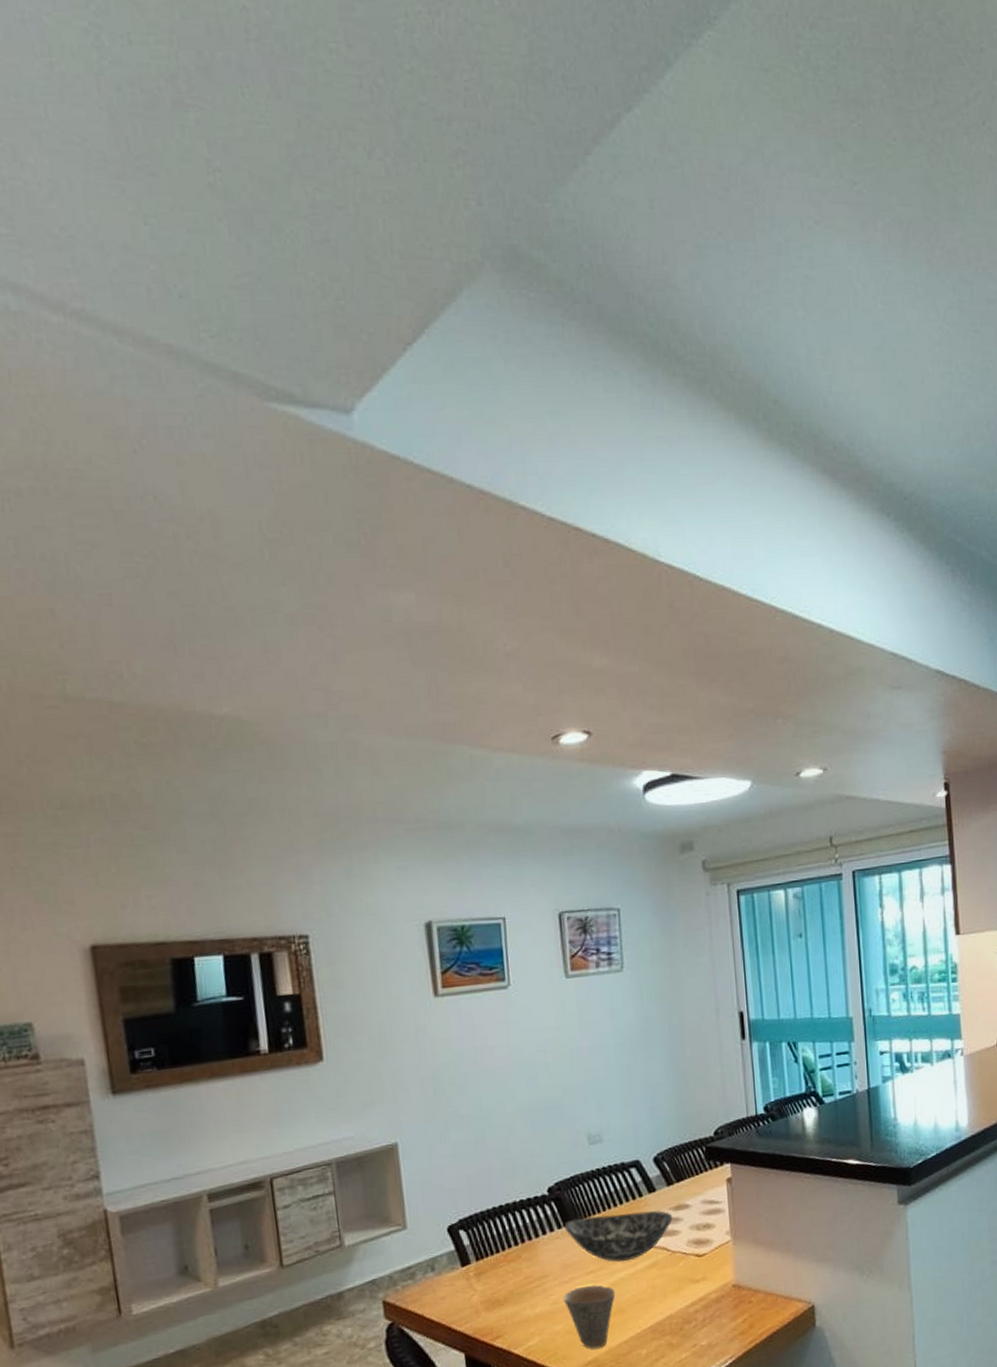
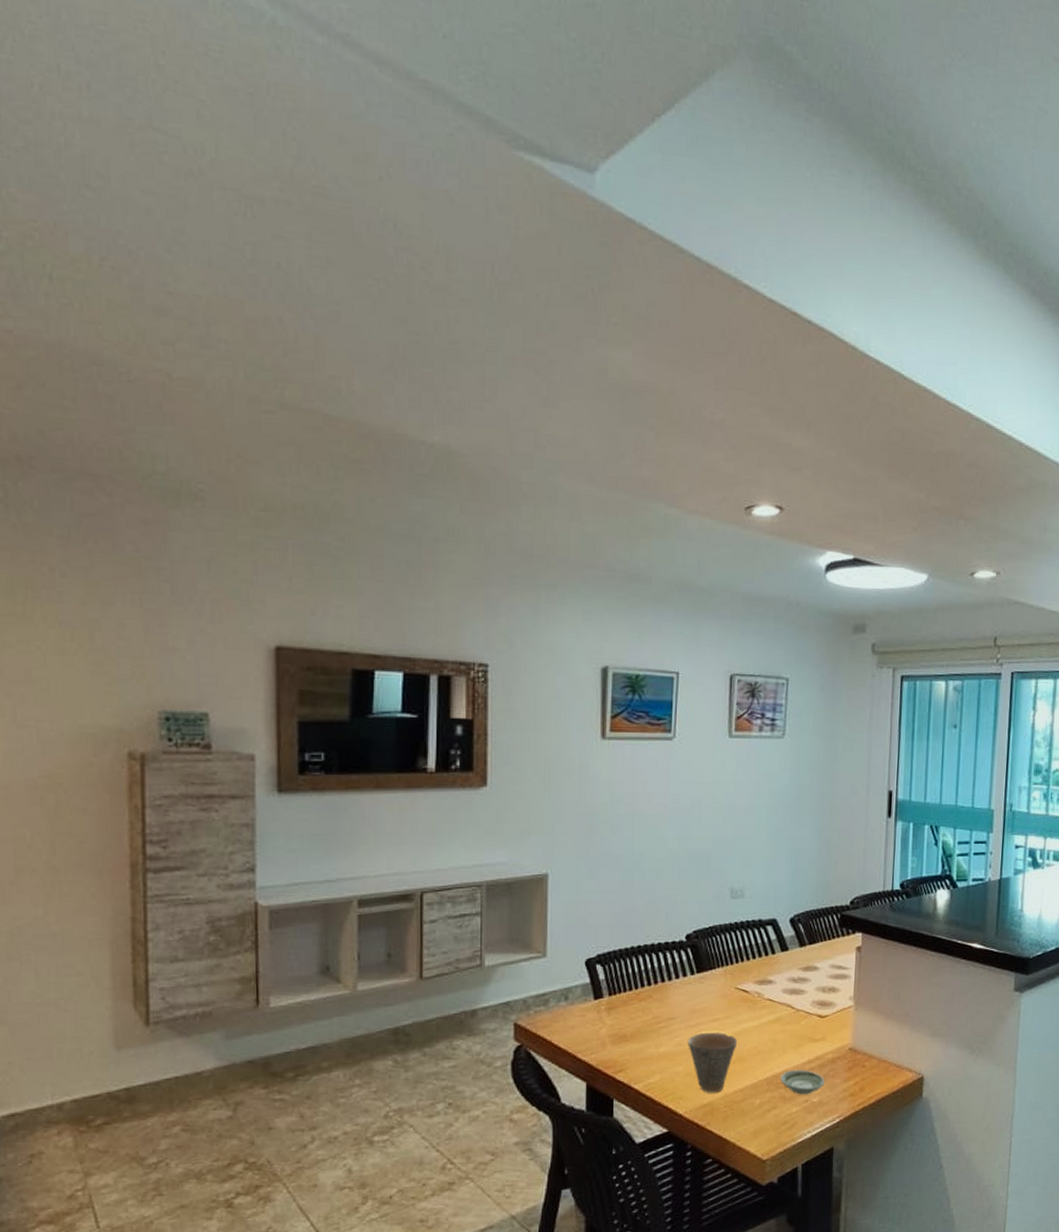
bowl: present [563,1210,673,1262] -> none [696,966,801,1013]
saucer: none [664,1313,711,1340] -> present [780,1069,824,1095]

